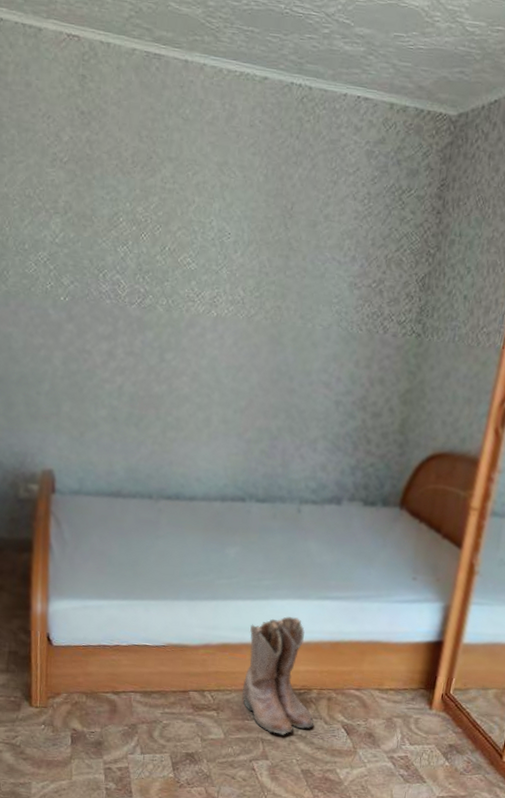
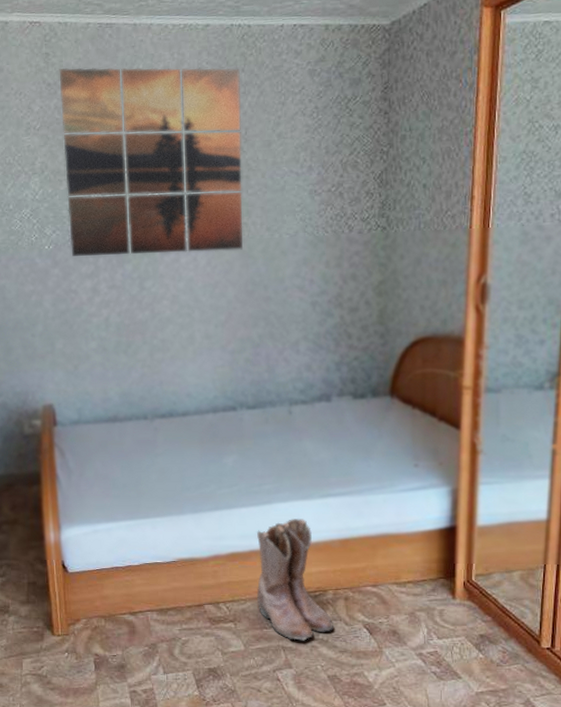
wall art: none [89,96,295,335] -> present [59,67,243,256]

